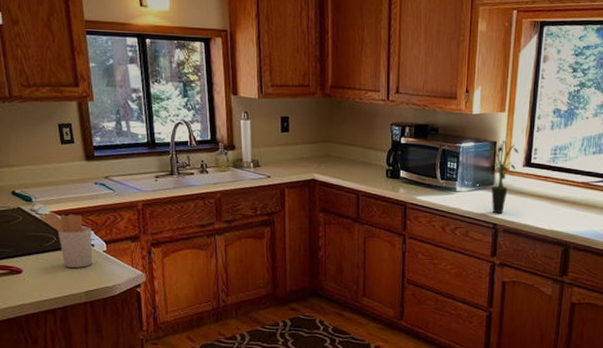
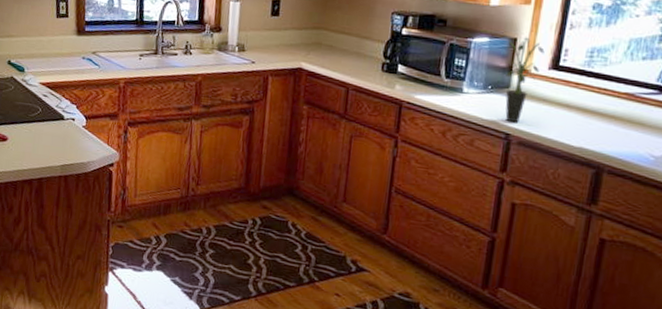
utensil holder: present [38,211,93,268] -> none [28,83,74,141]

